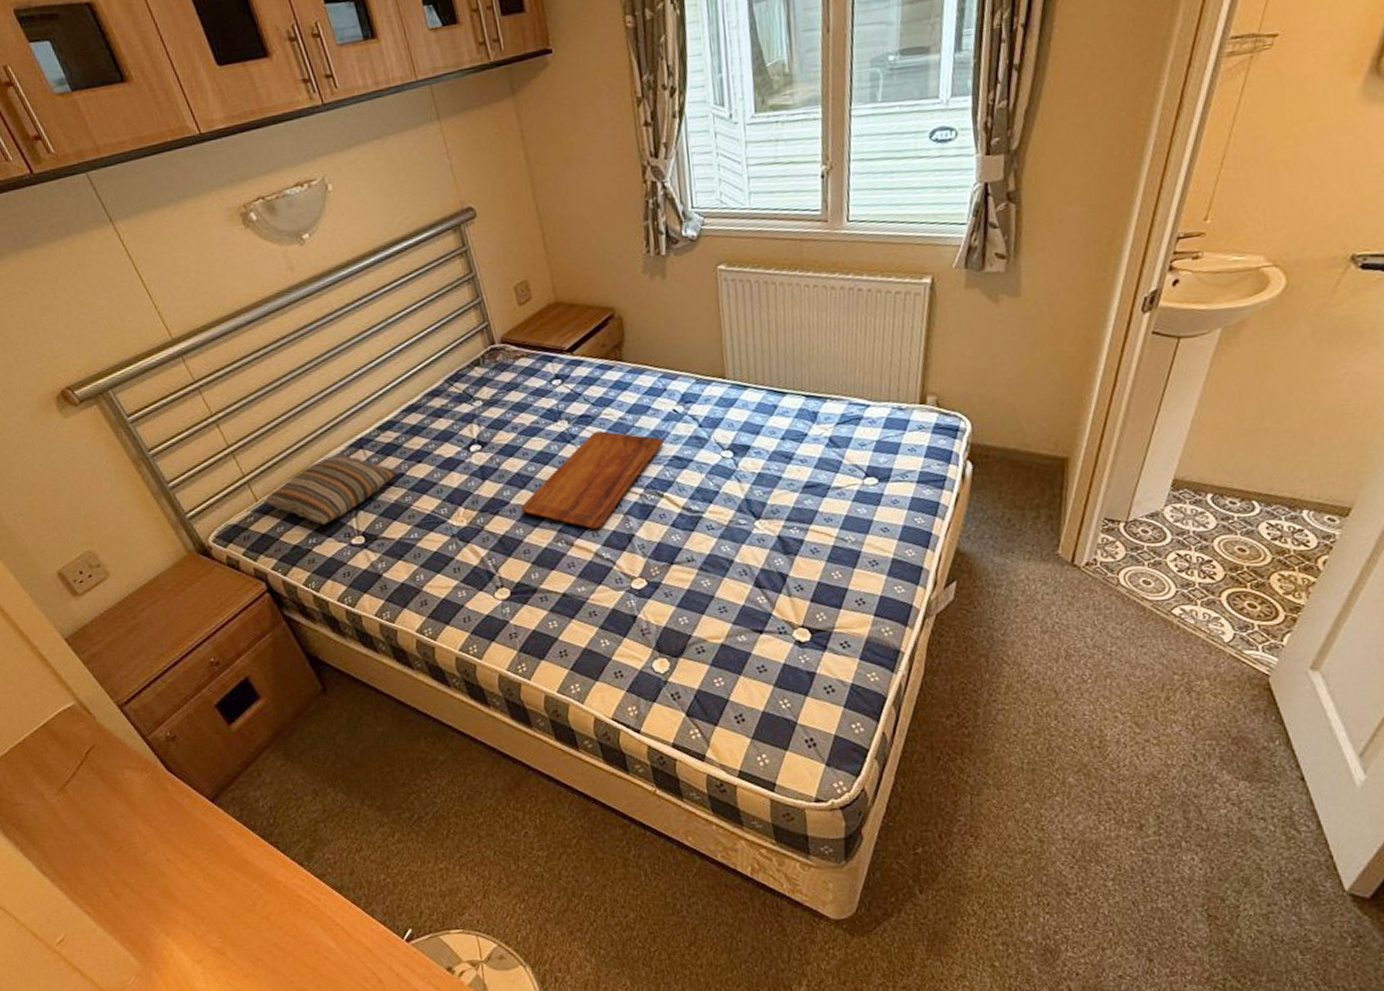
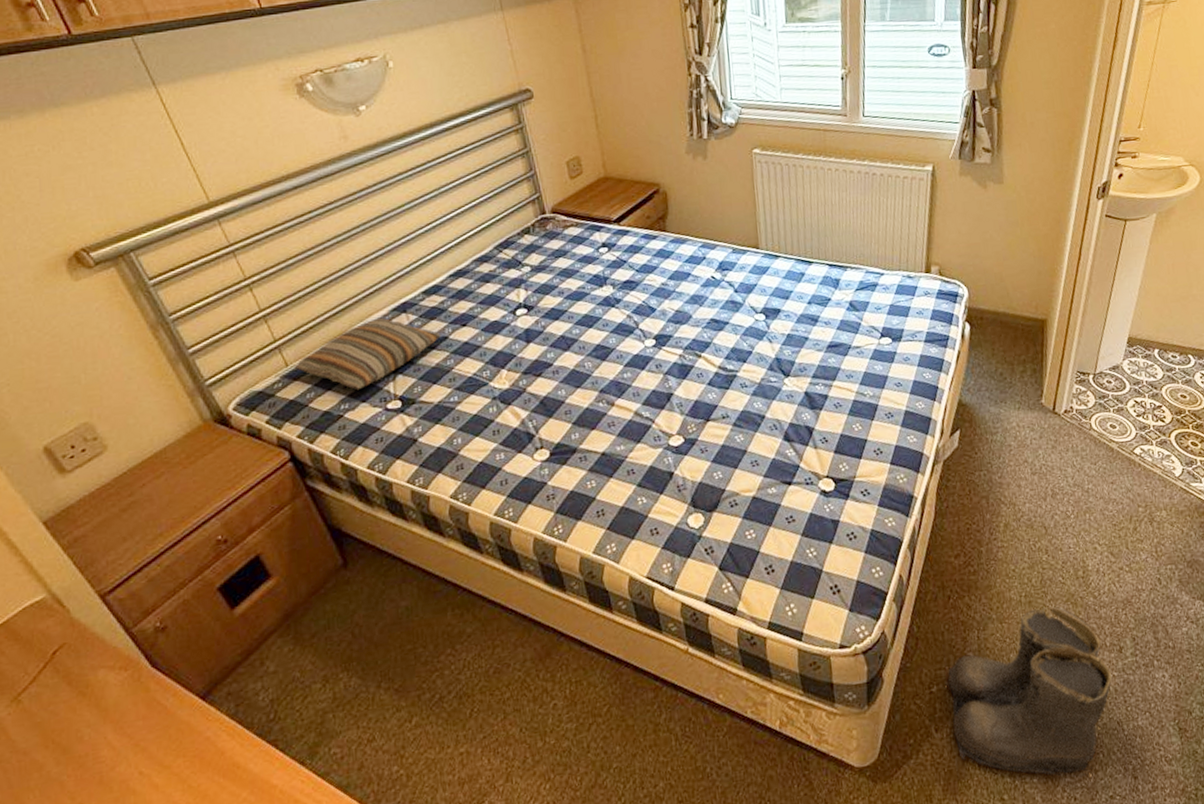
tray: present [521,431,664,530] -> none [564,296,702,389]
boots: none [933,776,1130,953] -> present [946,606,1113,778]

